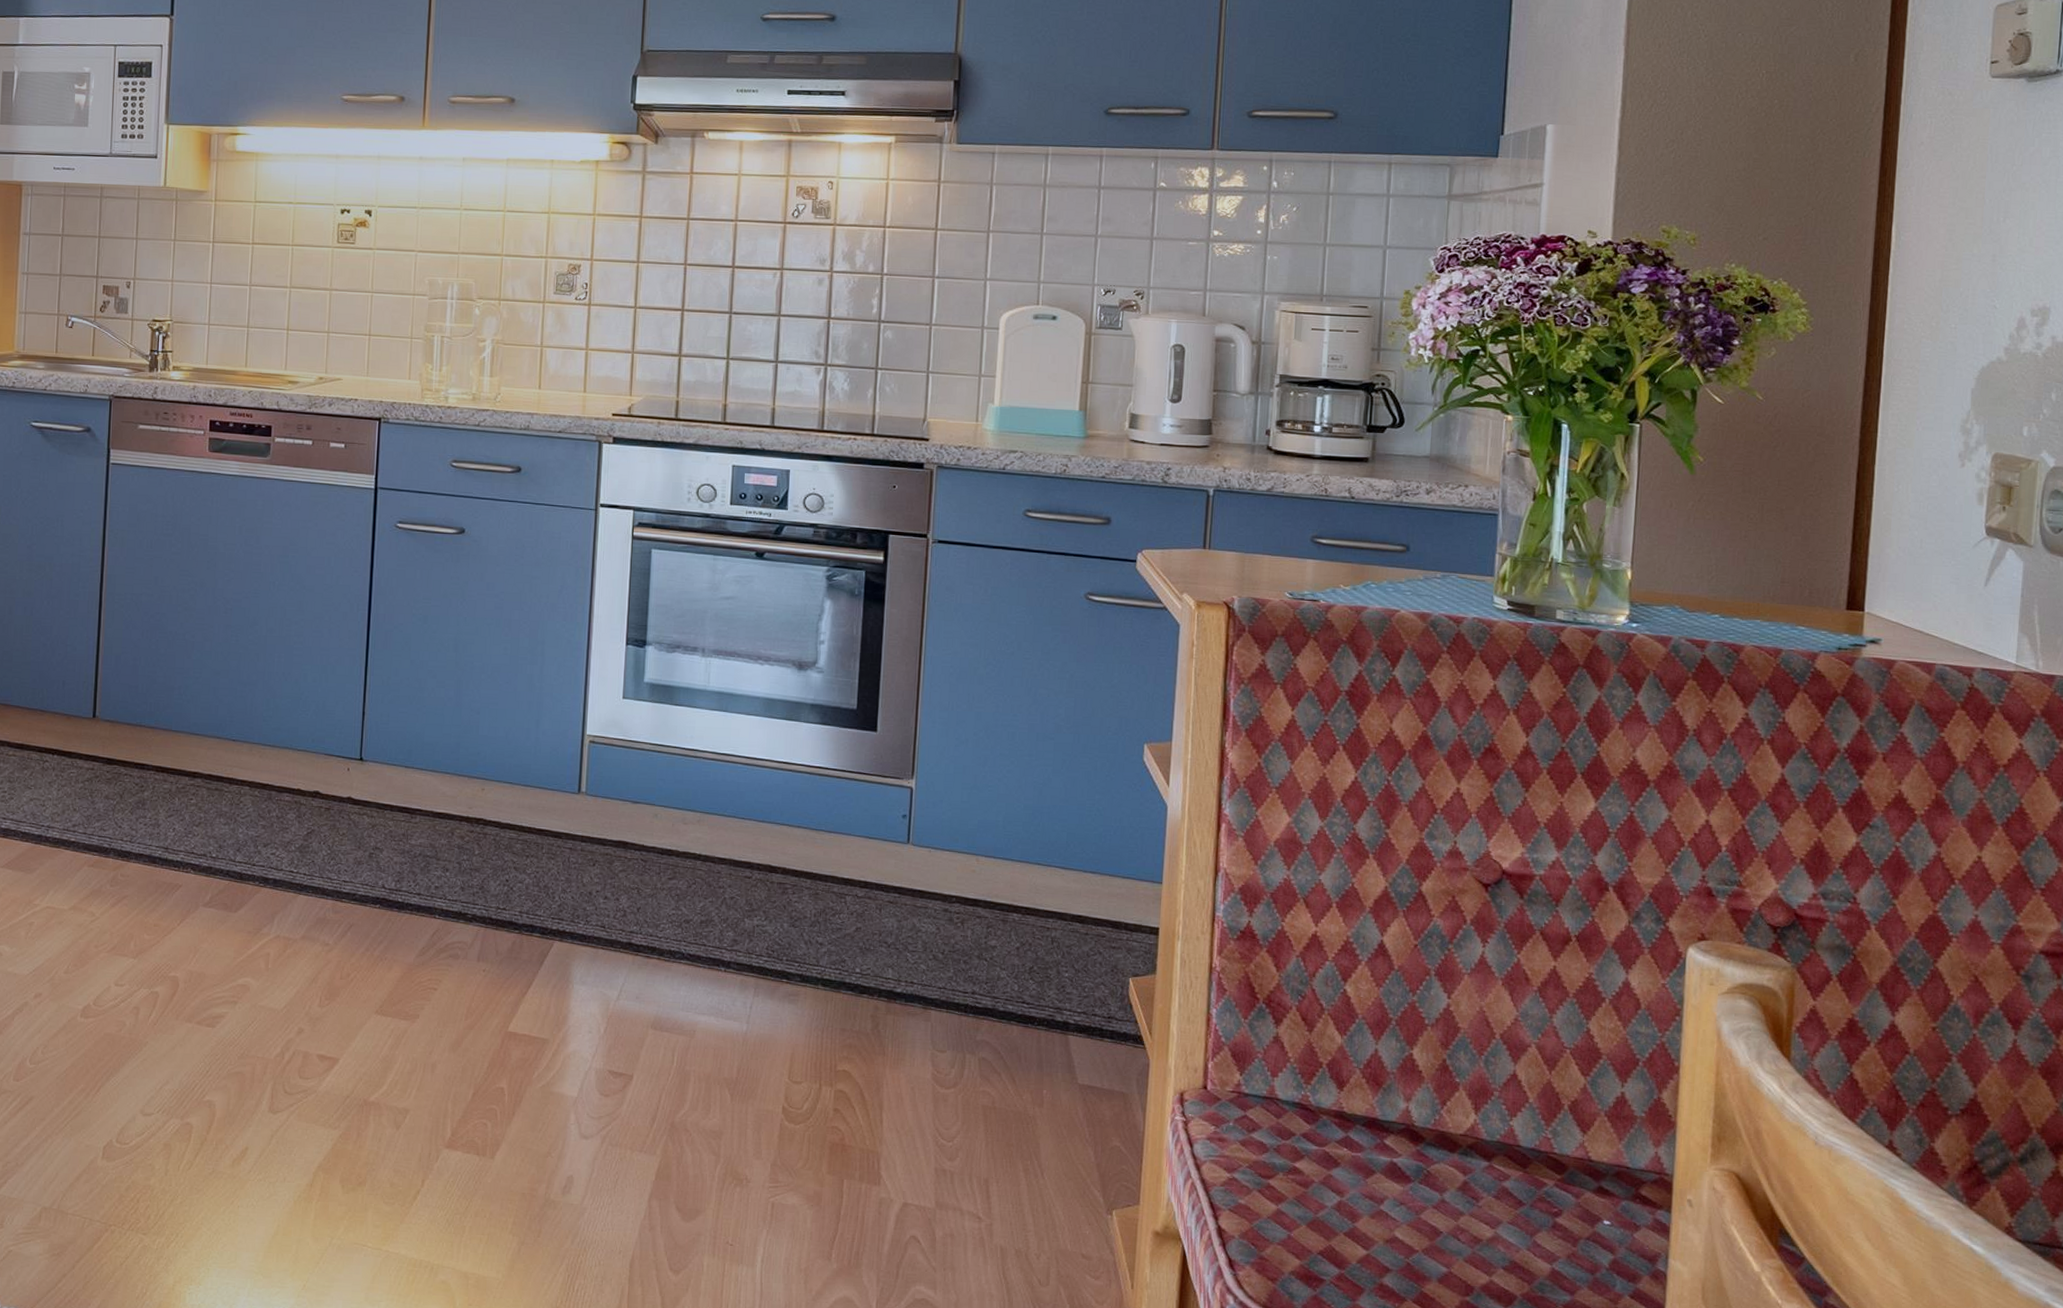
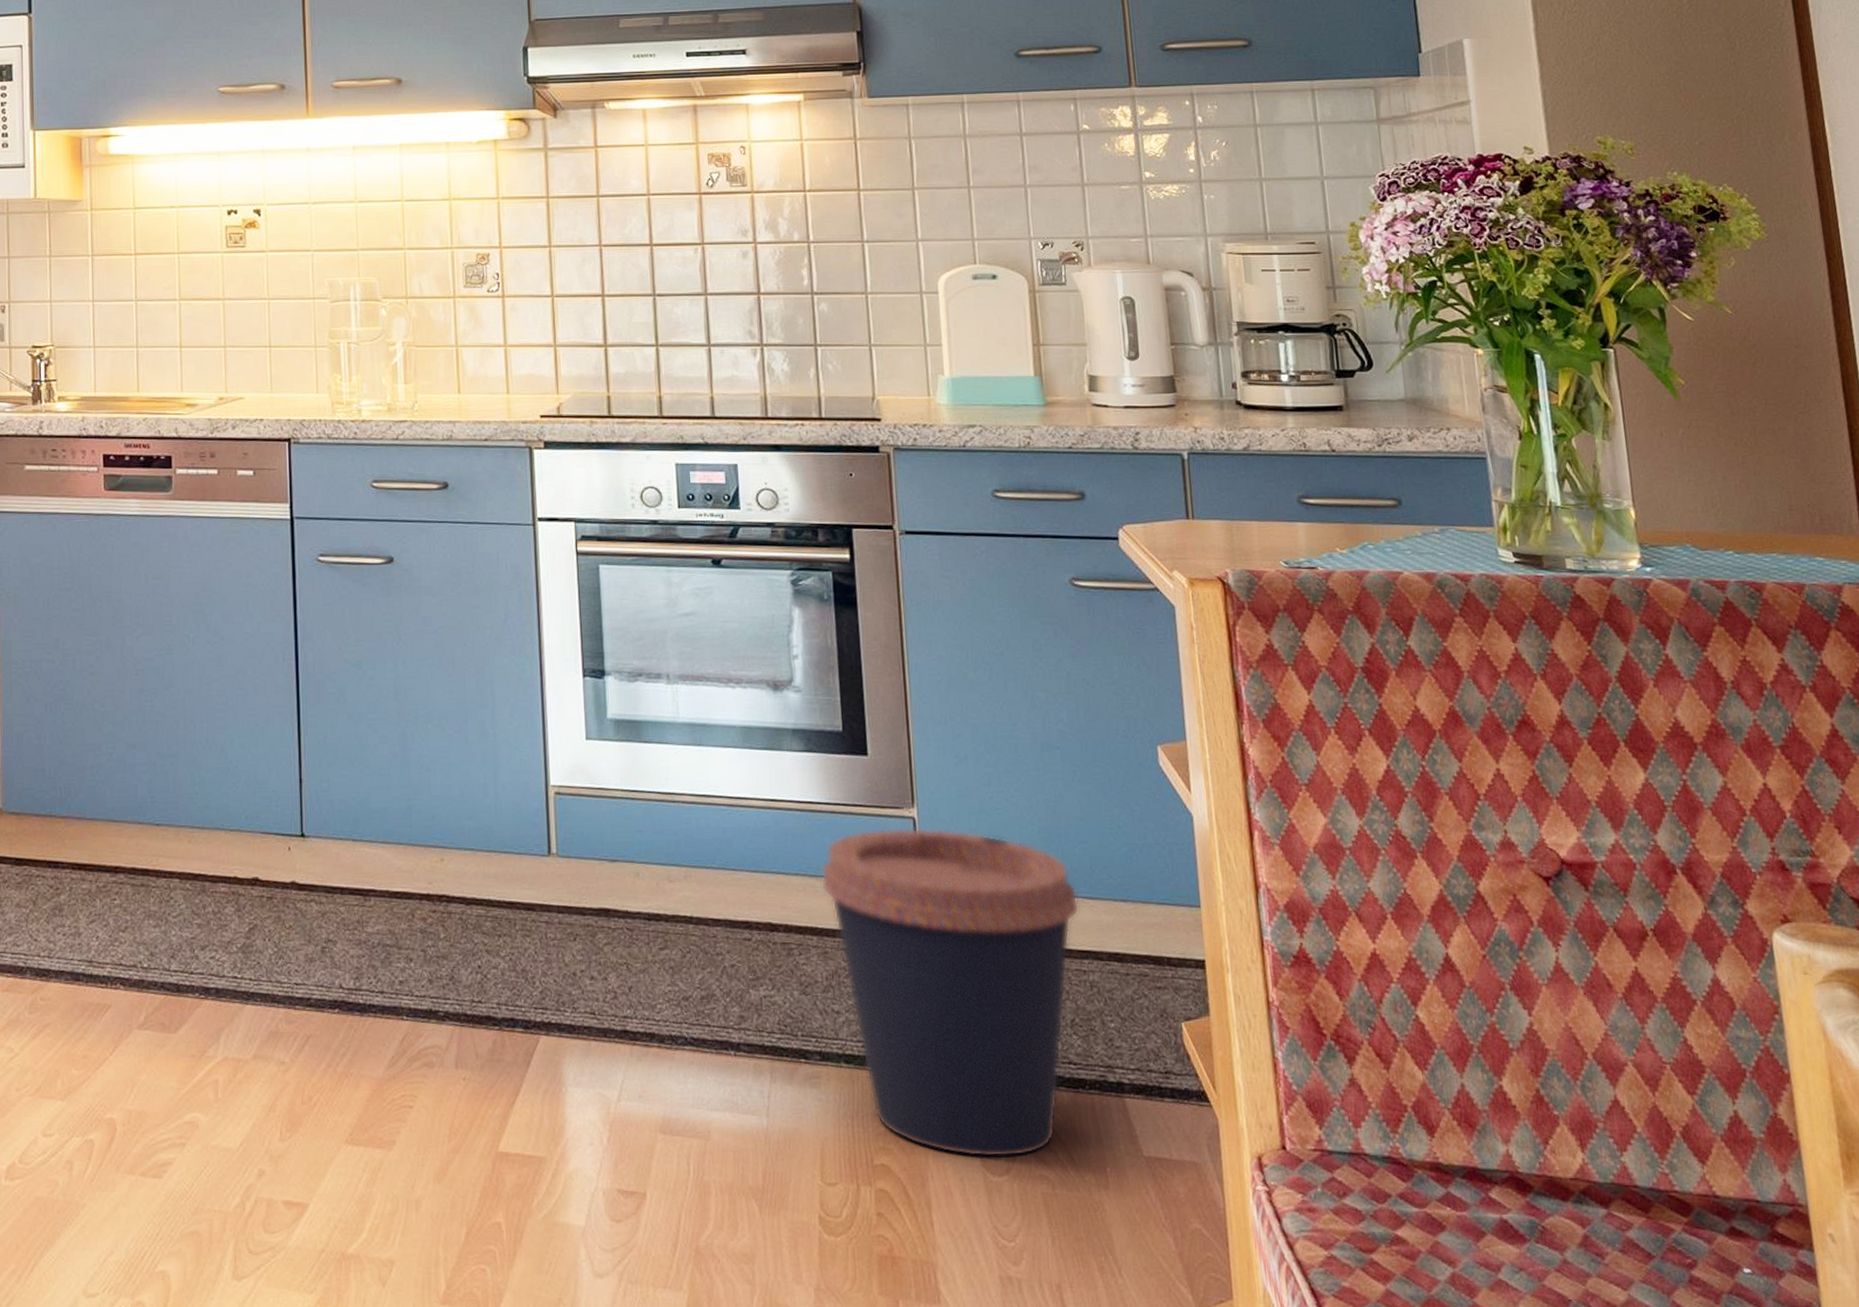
coffee cup: none [820,794,1052,1075] -> present [820,827,1080,1159]

